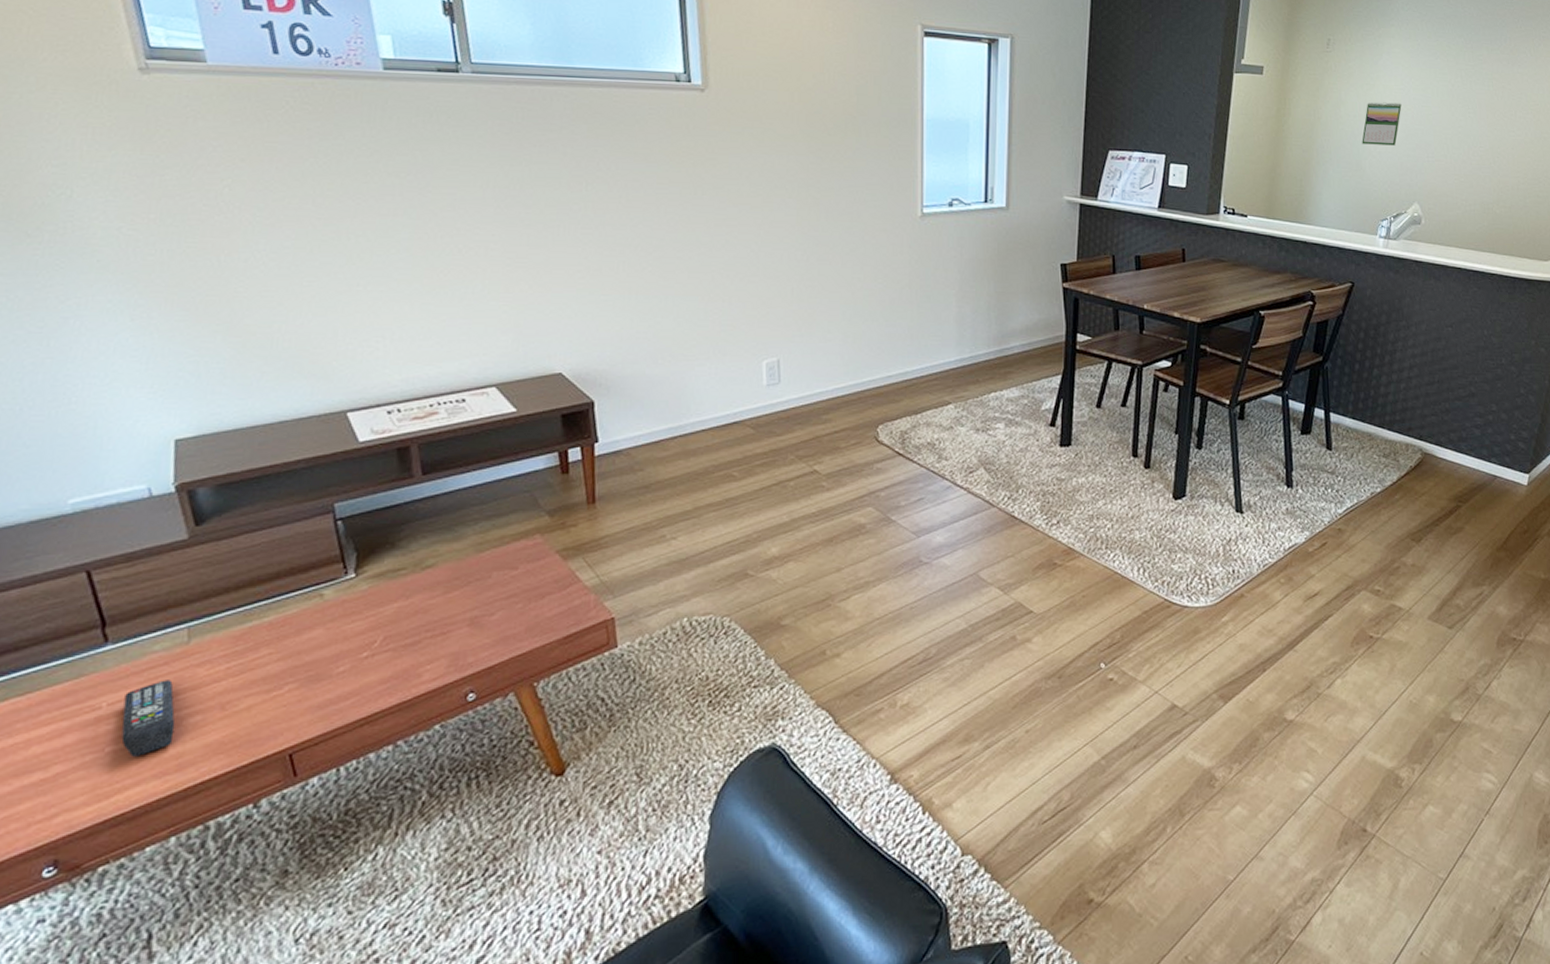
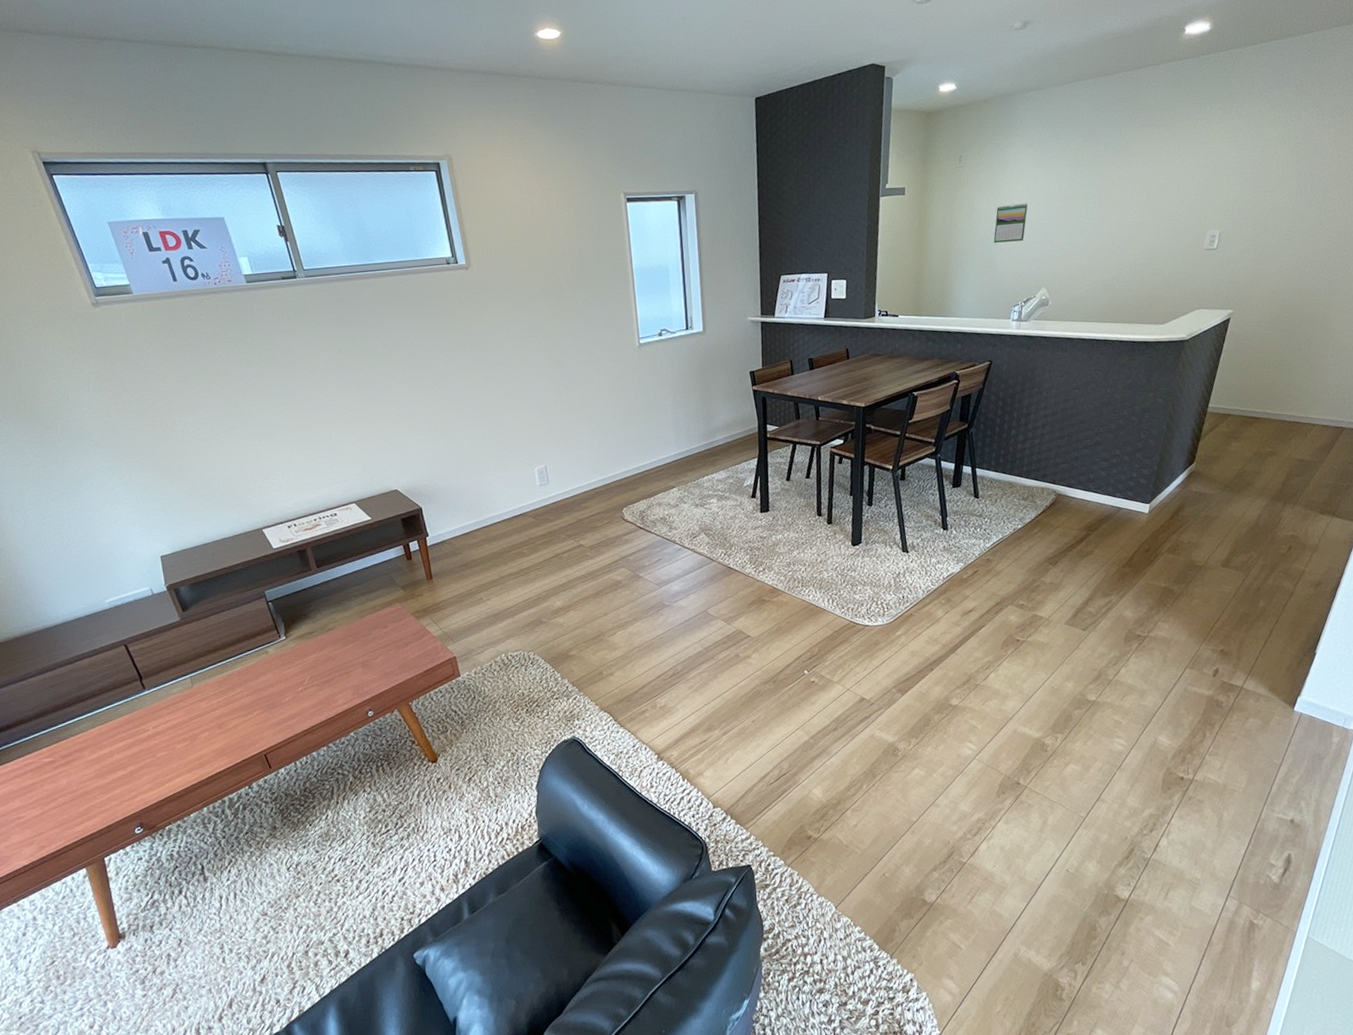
remote control: present [121,680,175,757] -> none [161,711,194,759]

